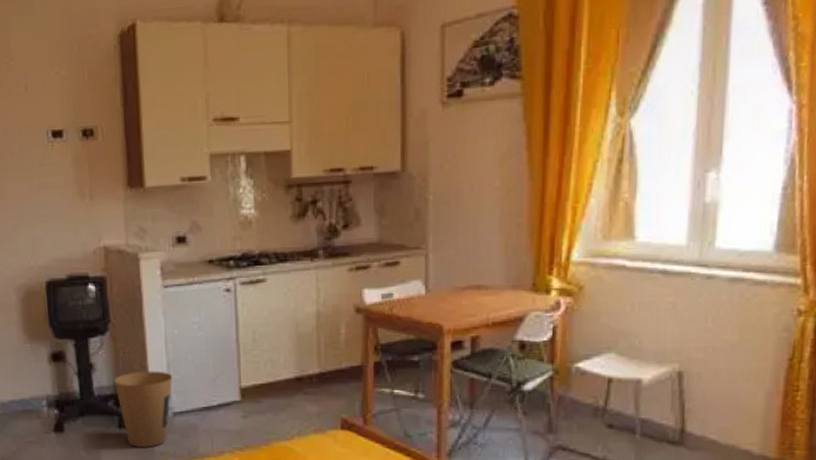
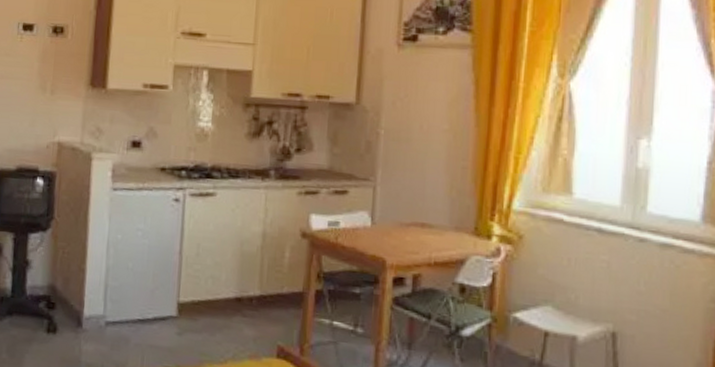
trash can: present [115,371,173,448] -> none [49,274,111,357]

